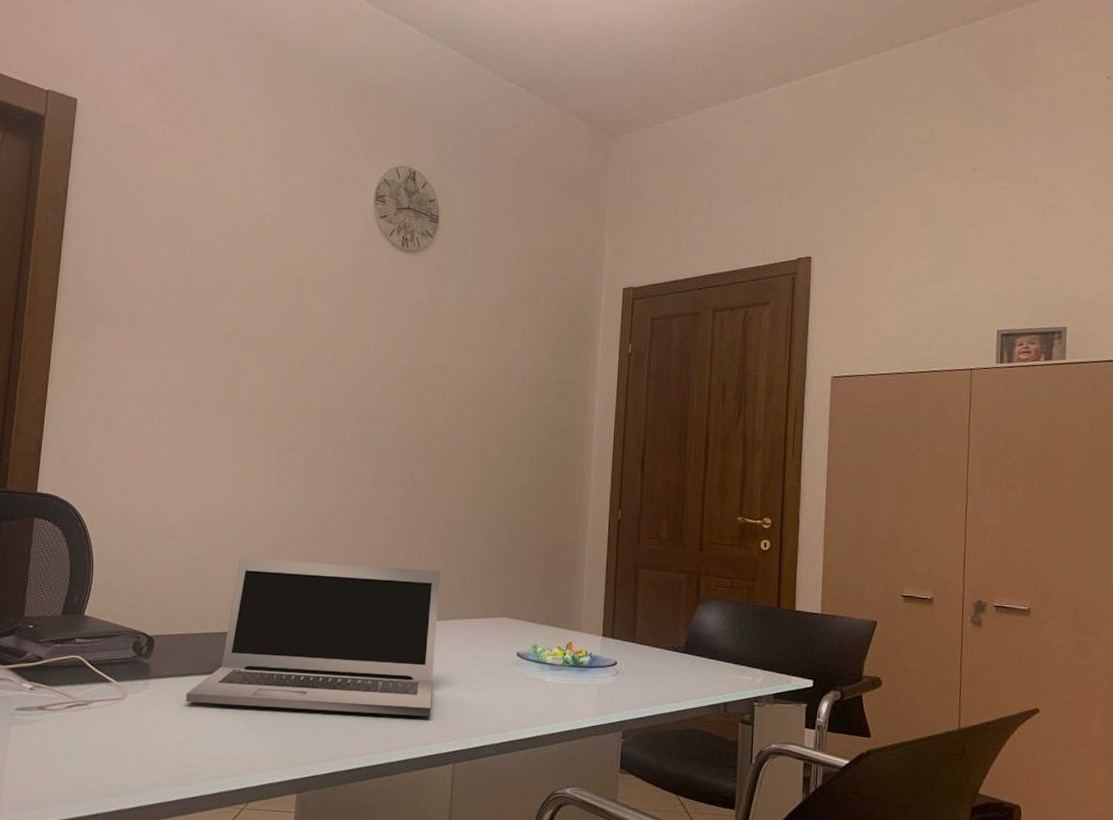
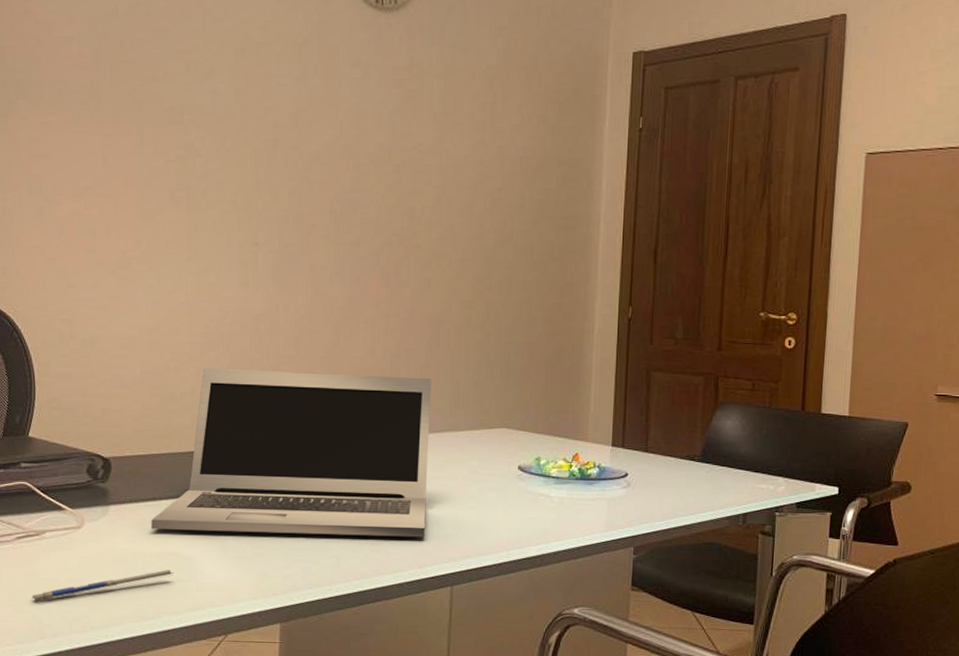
pen: none [76,740,204,767] -> present [32,570,174,602]

